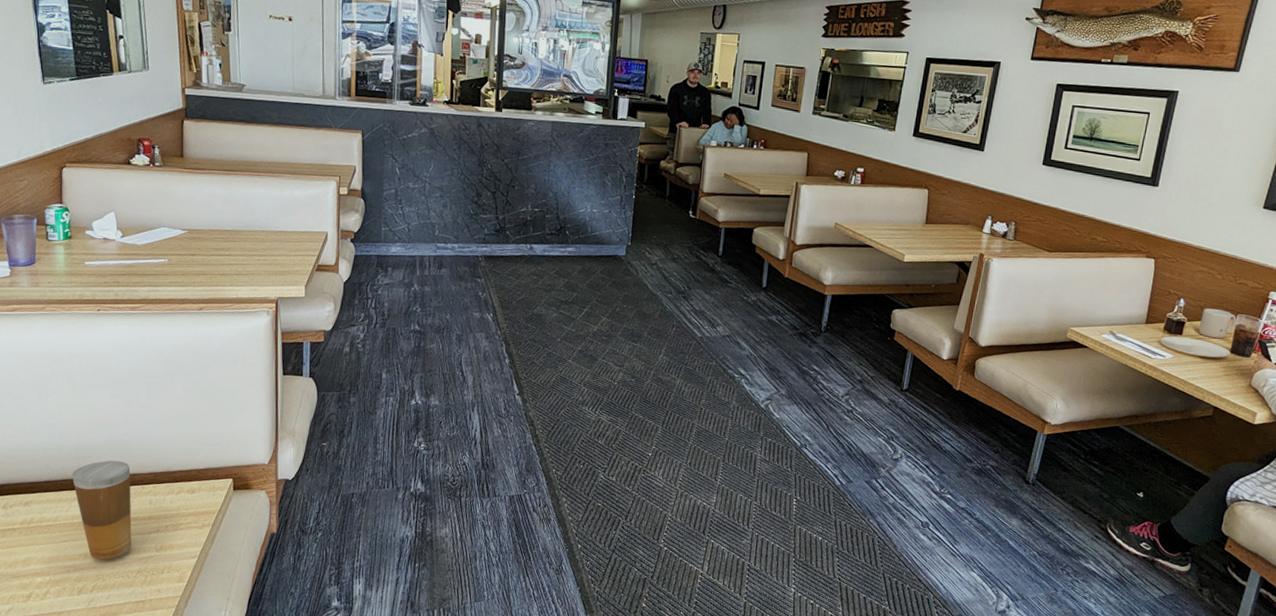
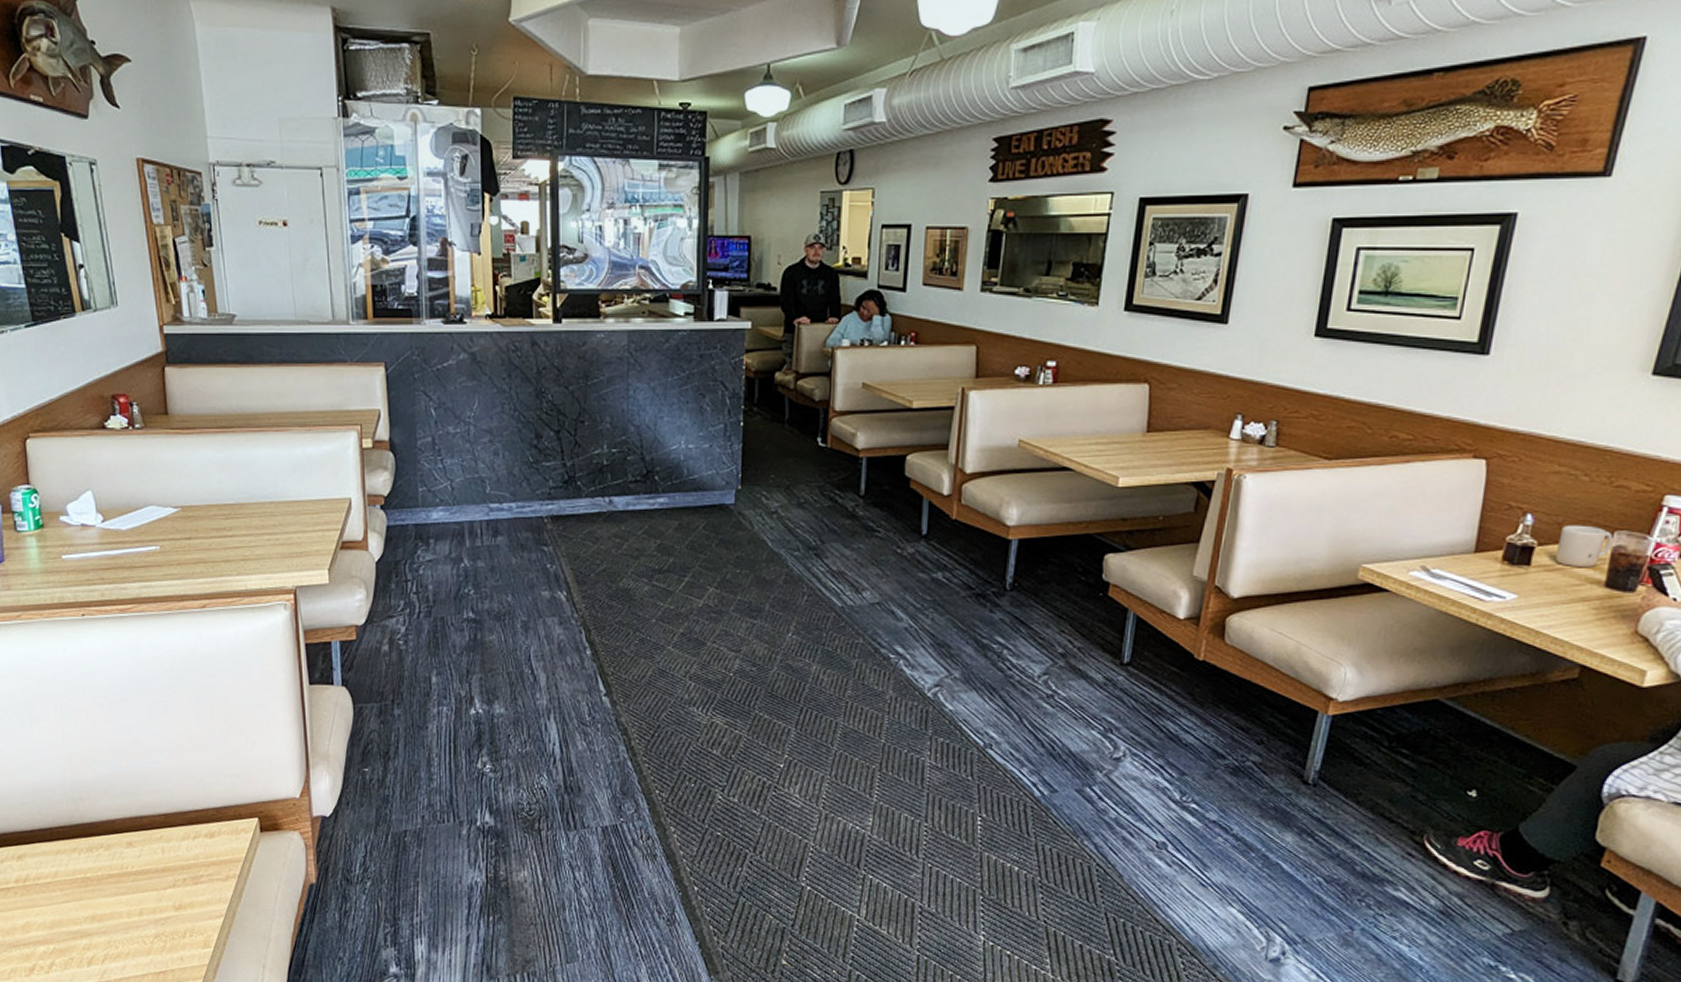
beverage cup: present [71,460,132,560] -> none [68,800,145,923]
plate: present [1159,336,1231,358] -> none [1496,568,1605,596]

